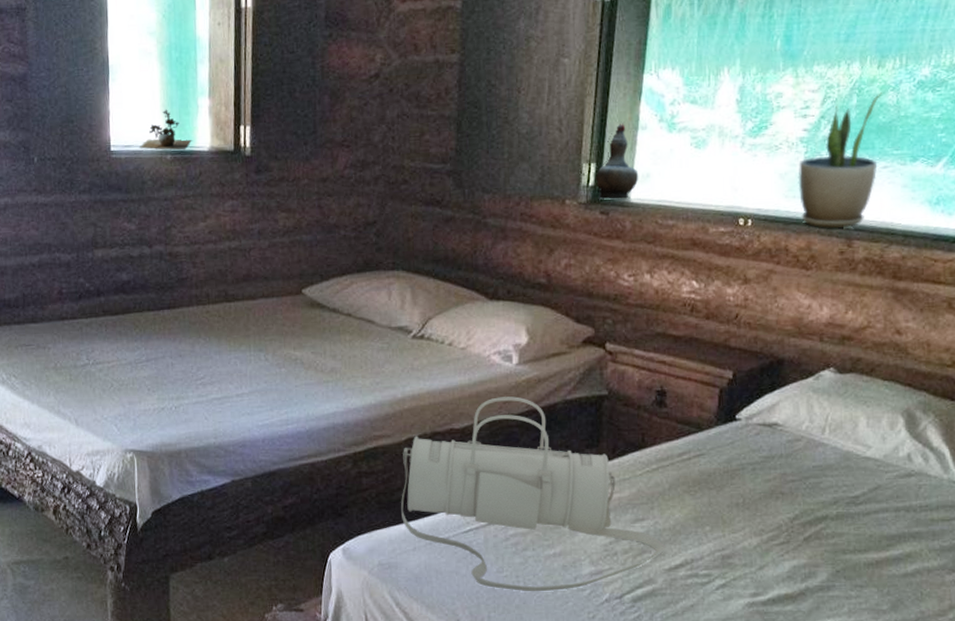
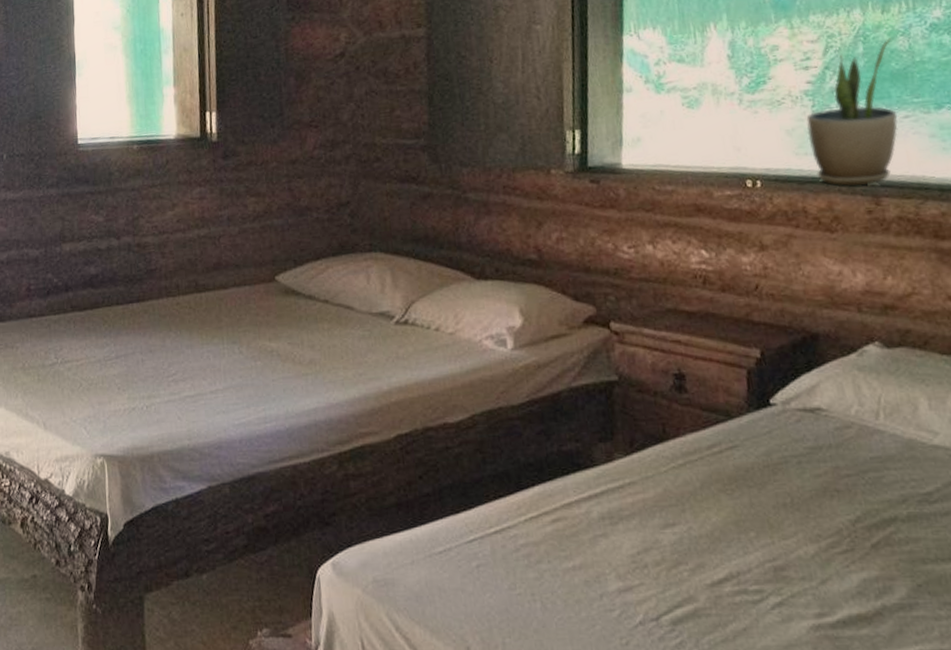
succulent plant: present [139,109,193,151] -> none [105,100,159,141]
duffel bag: present [401,396,665,592] -> none [392,385,704,613]
decorative vase: present [595,123,639,200] -> none [580,86,629,168]

